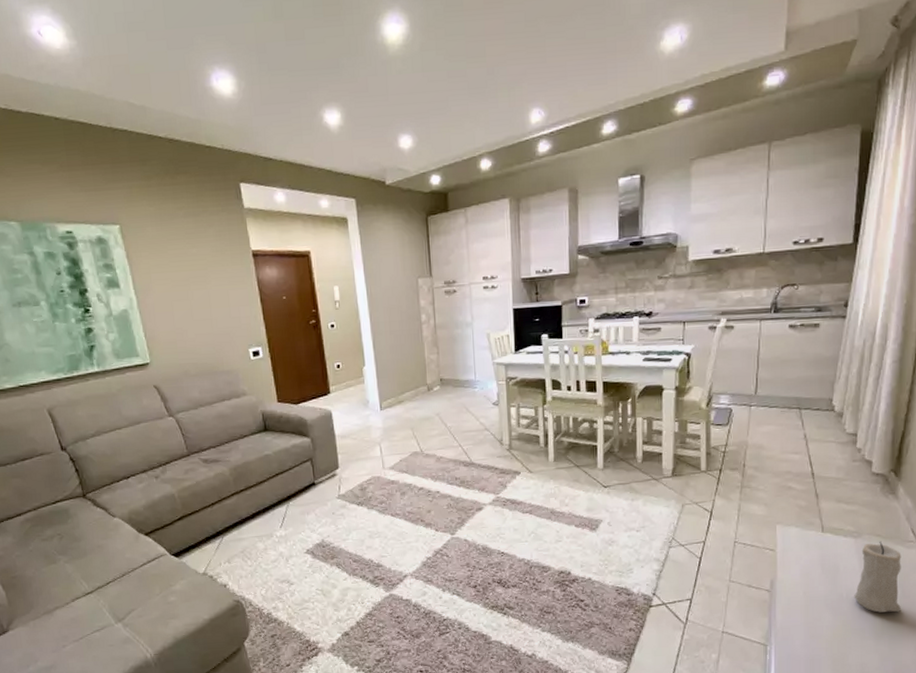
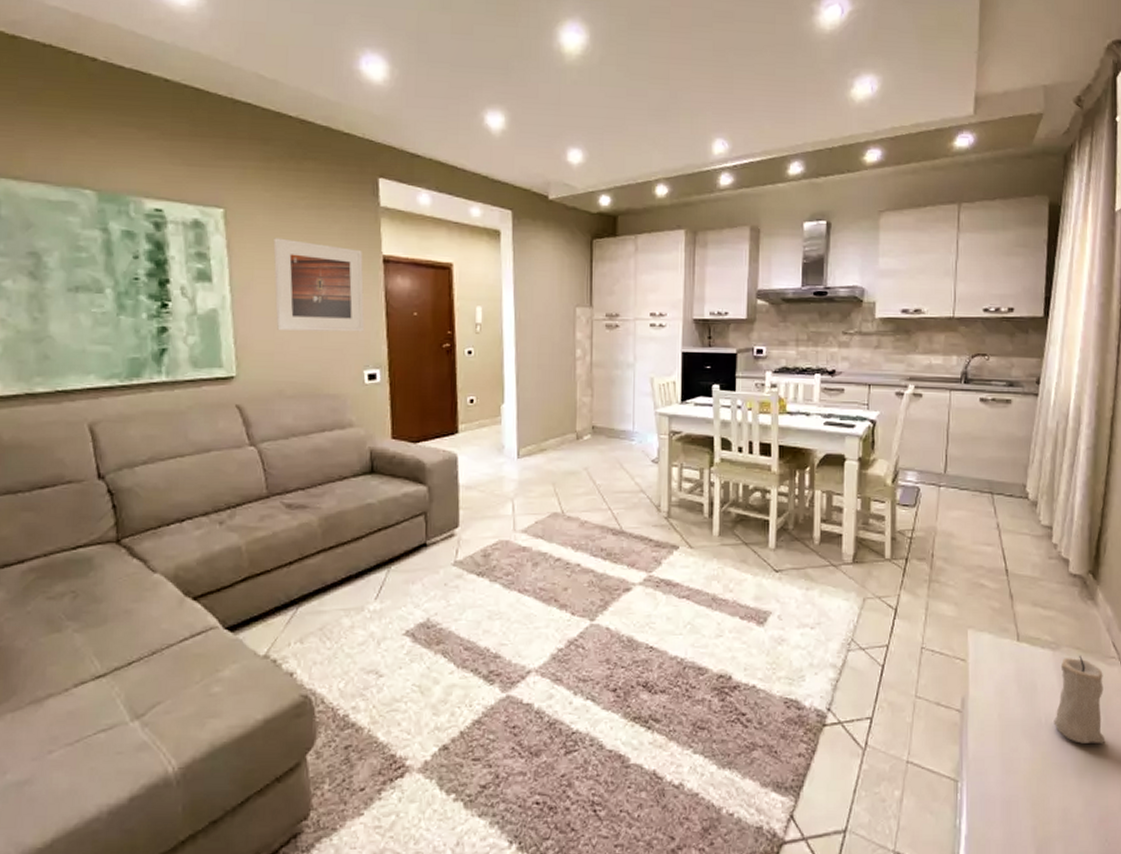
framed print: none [162,244,244,323] -> present [273,238,364,332]

